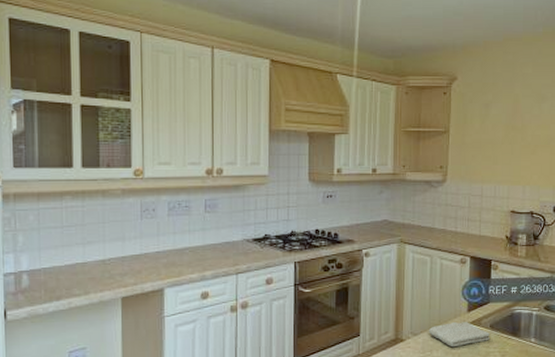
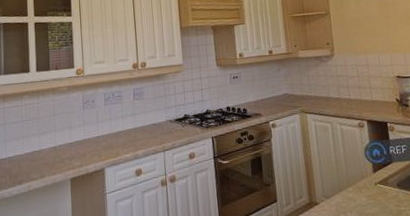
washcloth: present [428,321,489,348] -> none [339,182,399,208]

